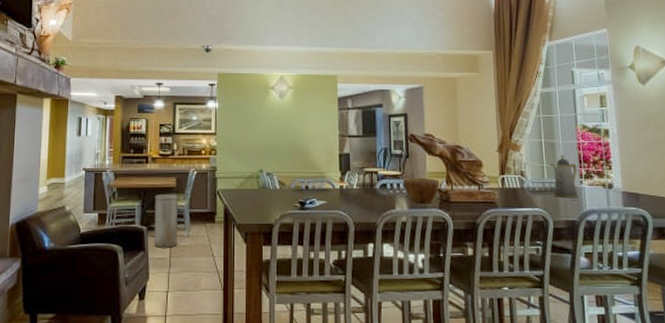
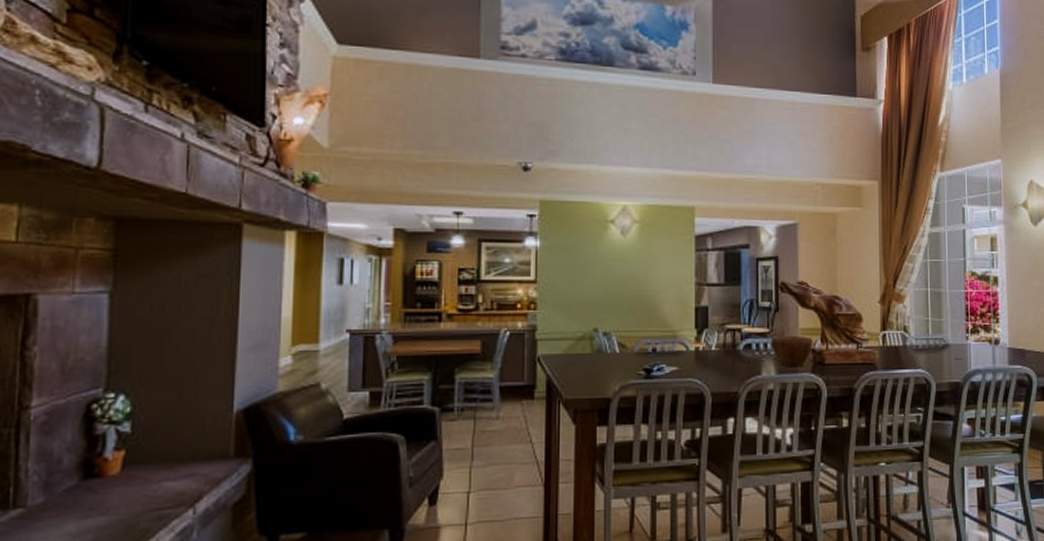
pedal bin: present [154,194,179,249] -> none [450,363,485,436]
coffee pot: present [549,154,579,198] -> none [934,306,964,357]

